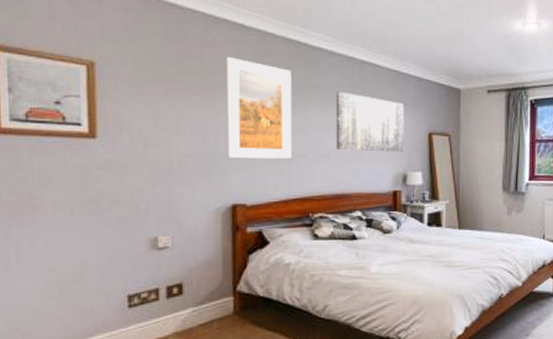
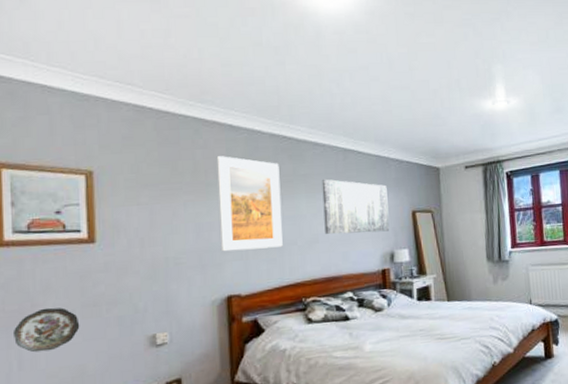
decorative plate: none [12,201,80,245] -> present [14,307,80,353]

